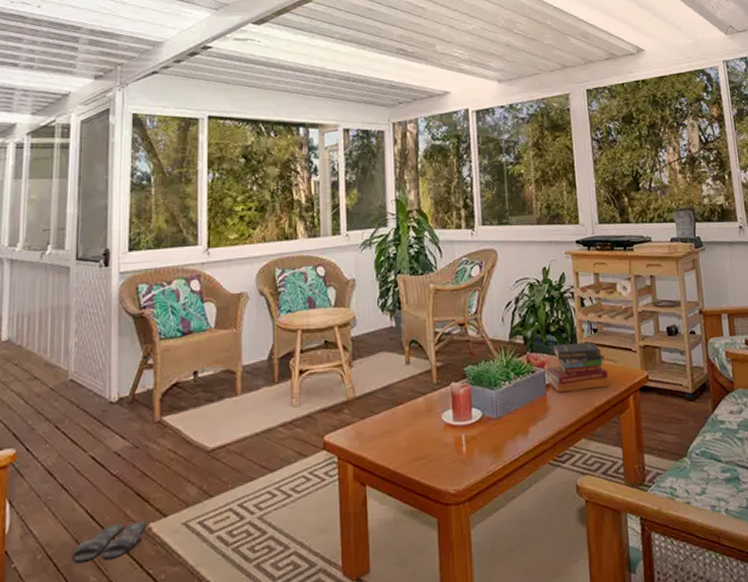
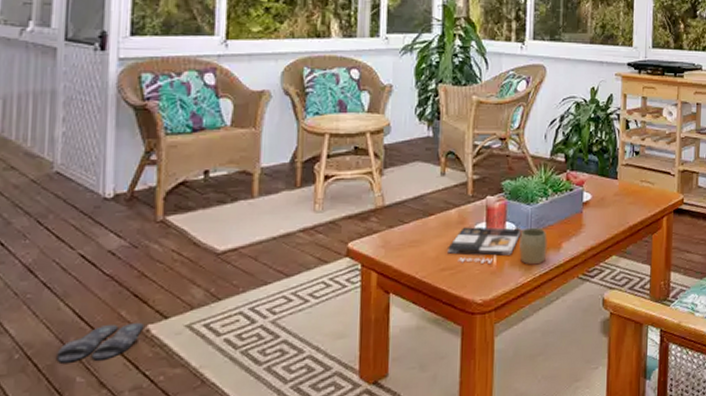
magazine: none [418,414,488,453] -> present [448,227,522,265]
mug: none [487,412,515,452] -> present [519,227,548,265]
books: present [545,342,609,393] -> none [583,163,645,211]

